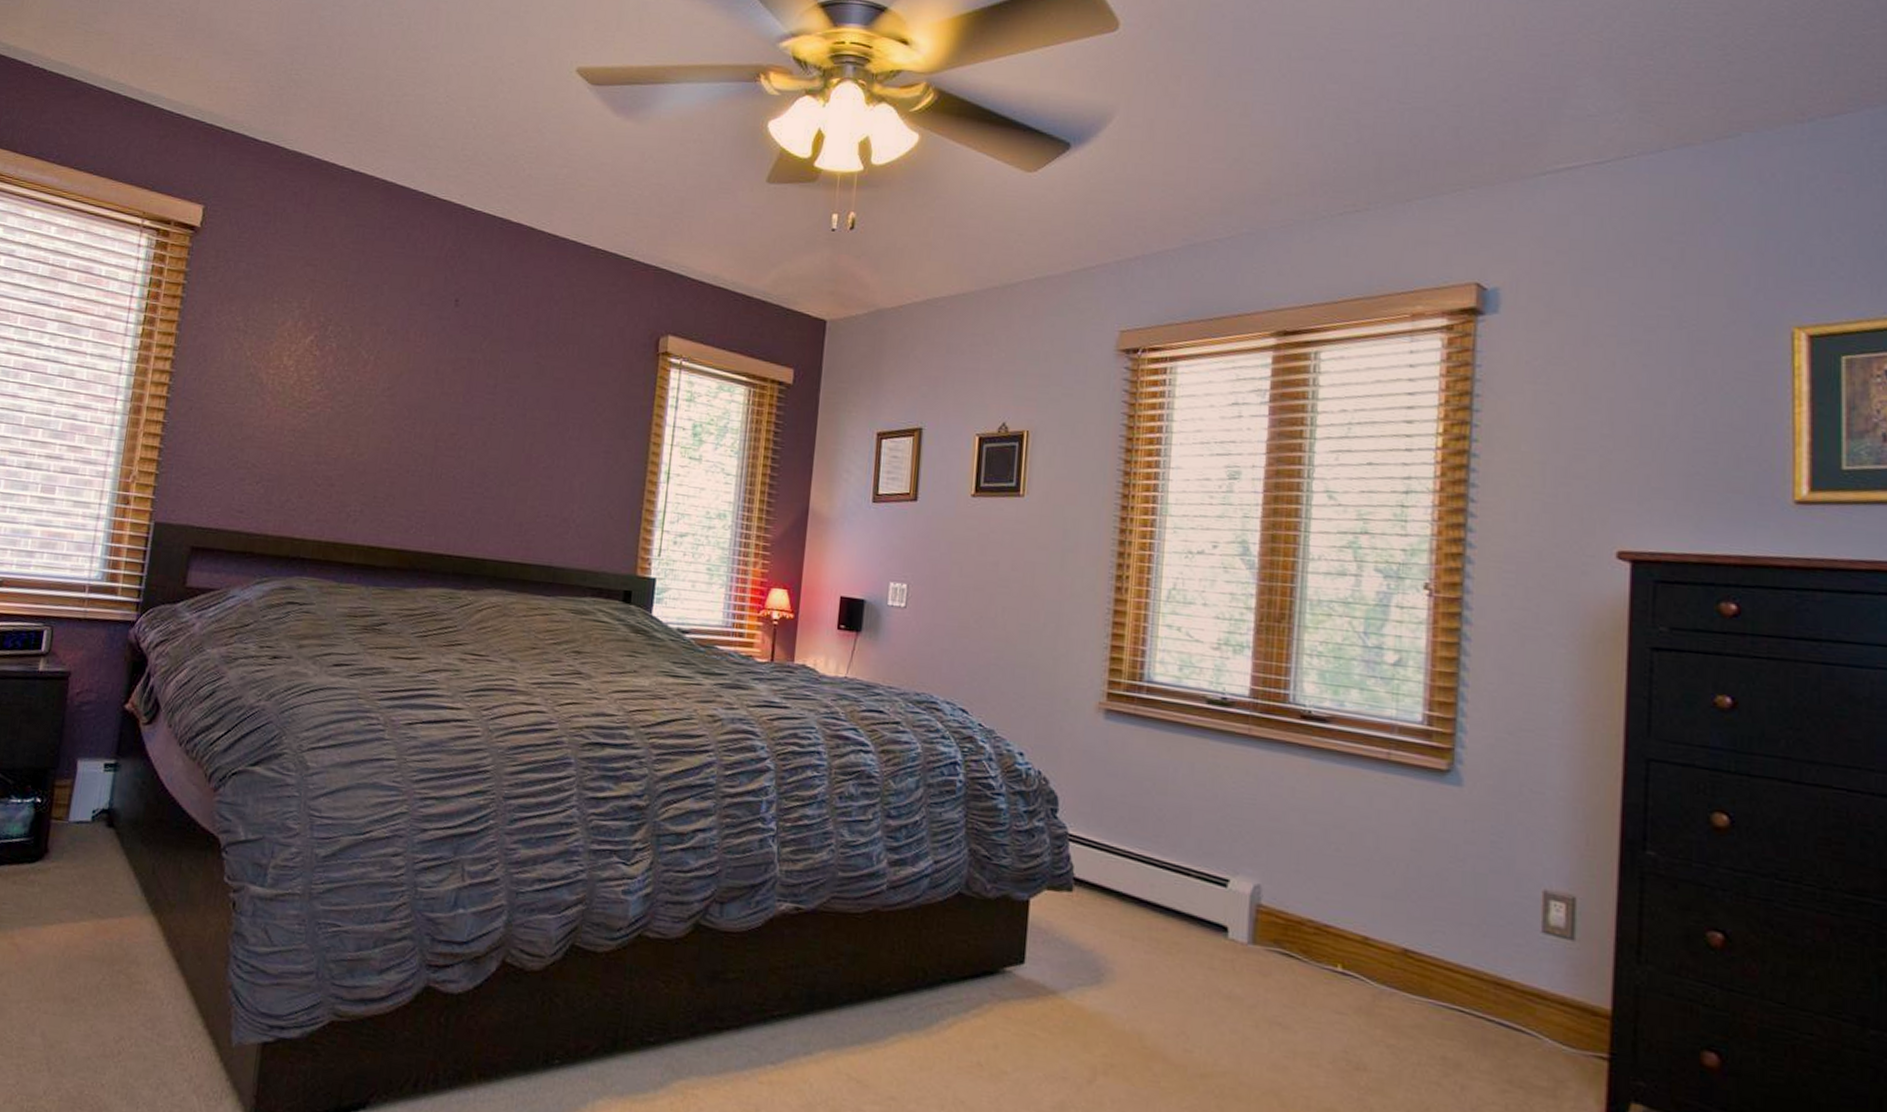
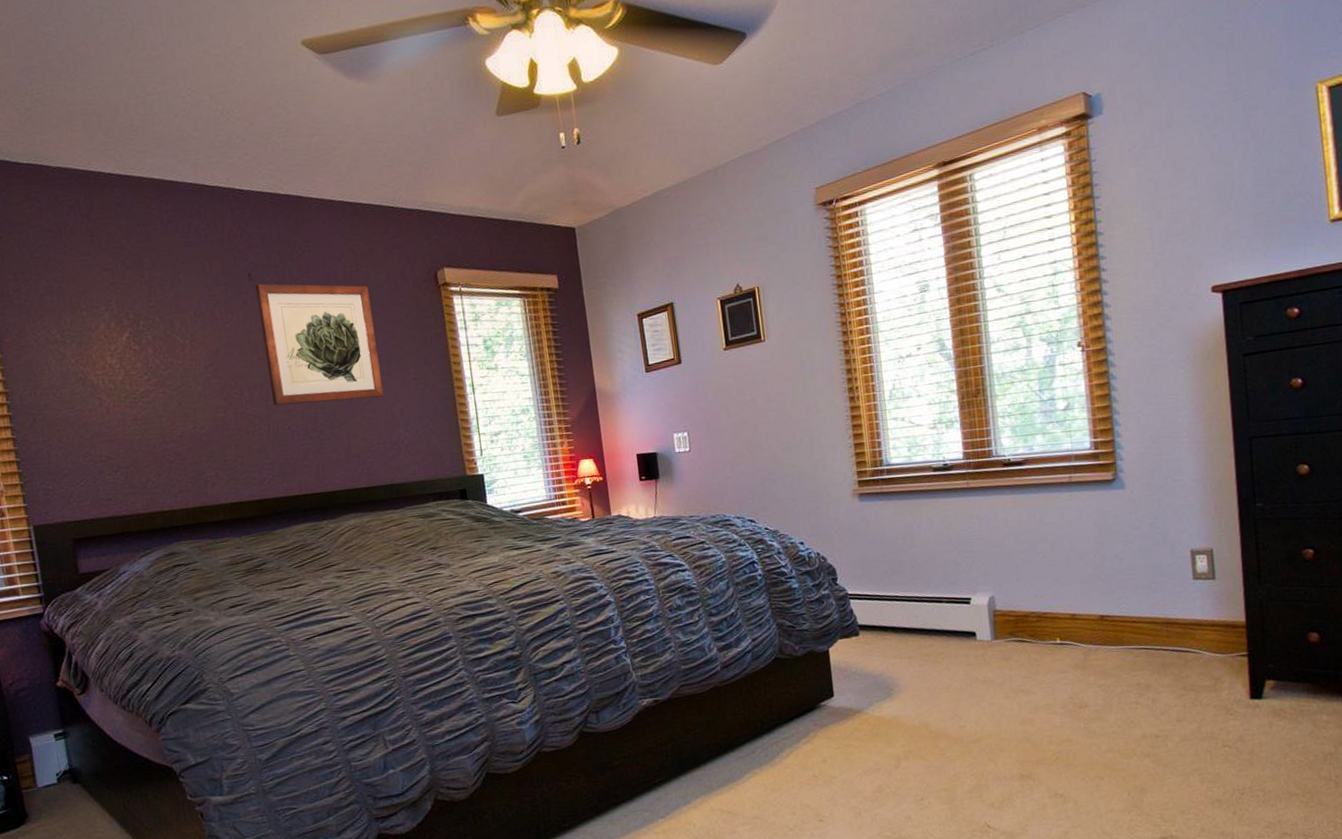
wall art: none [444,312,580,464] -> present [255,283,384,406]

